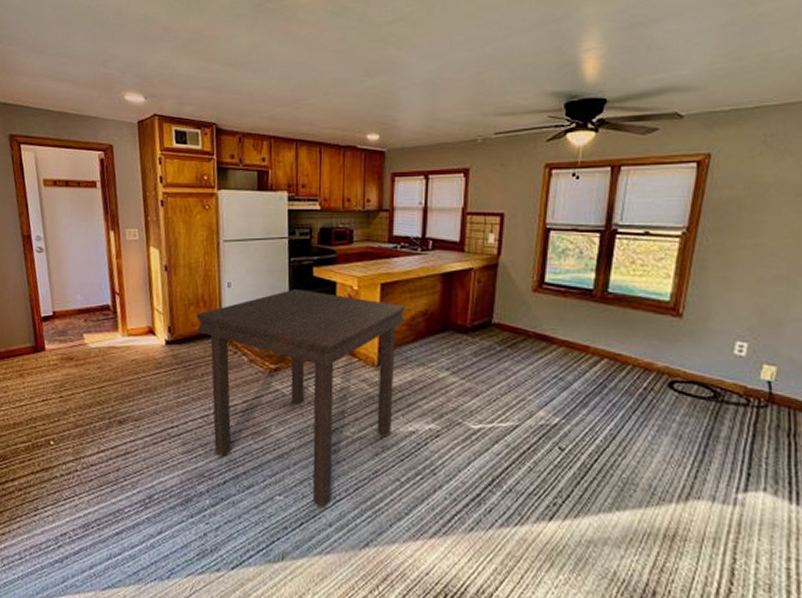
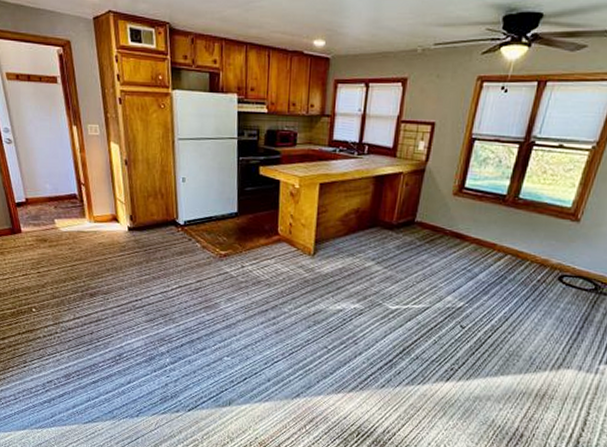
dining table: present [196,289,405,508] -> none [154,186,340,367]

